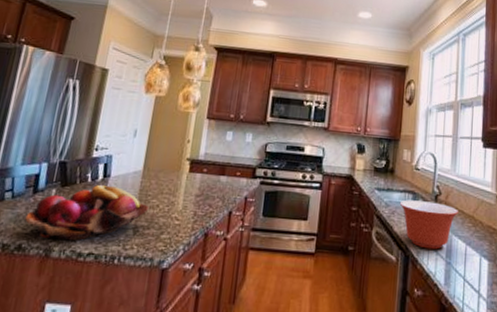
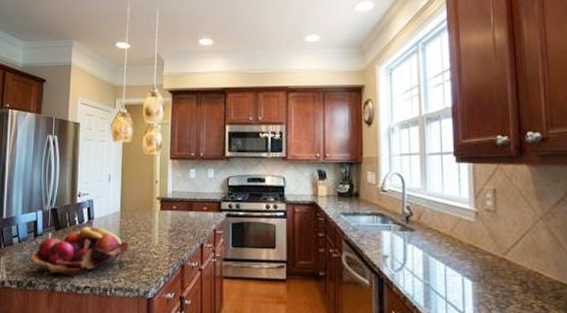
mixing bowl: present [399,199,458,250] -> none [368,222,433,272]

